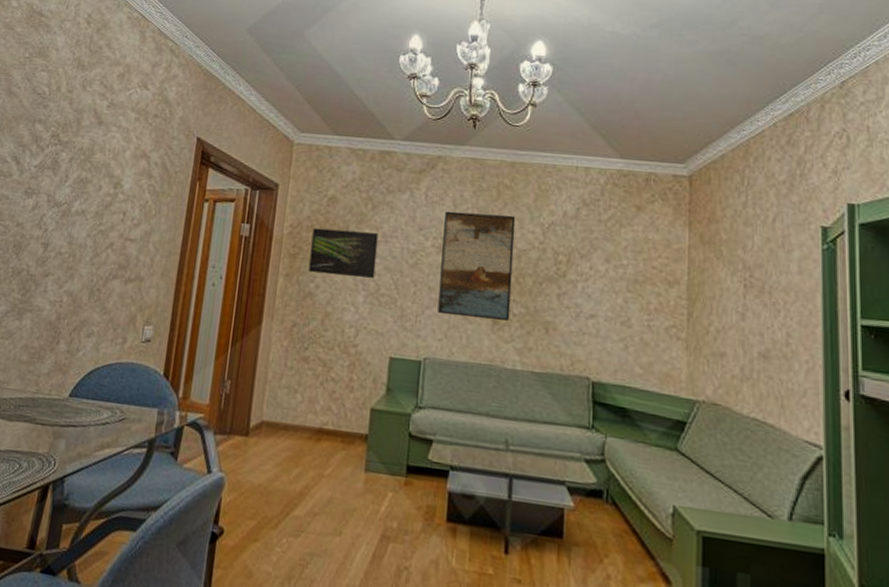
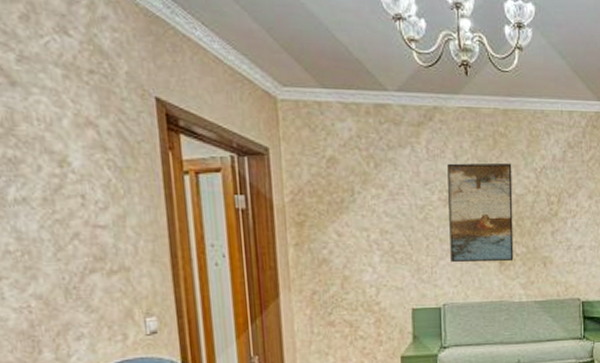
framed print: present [308,227,379,279] -> none [316,192,387,239]

